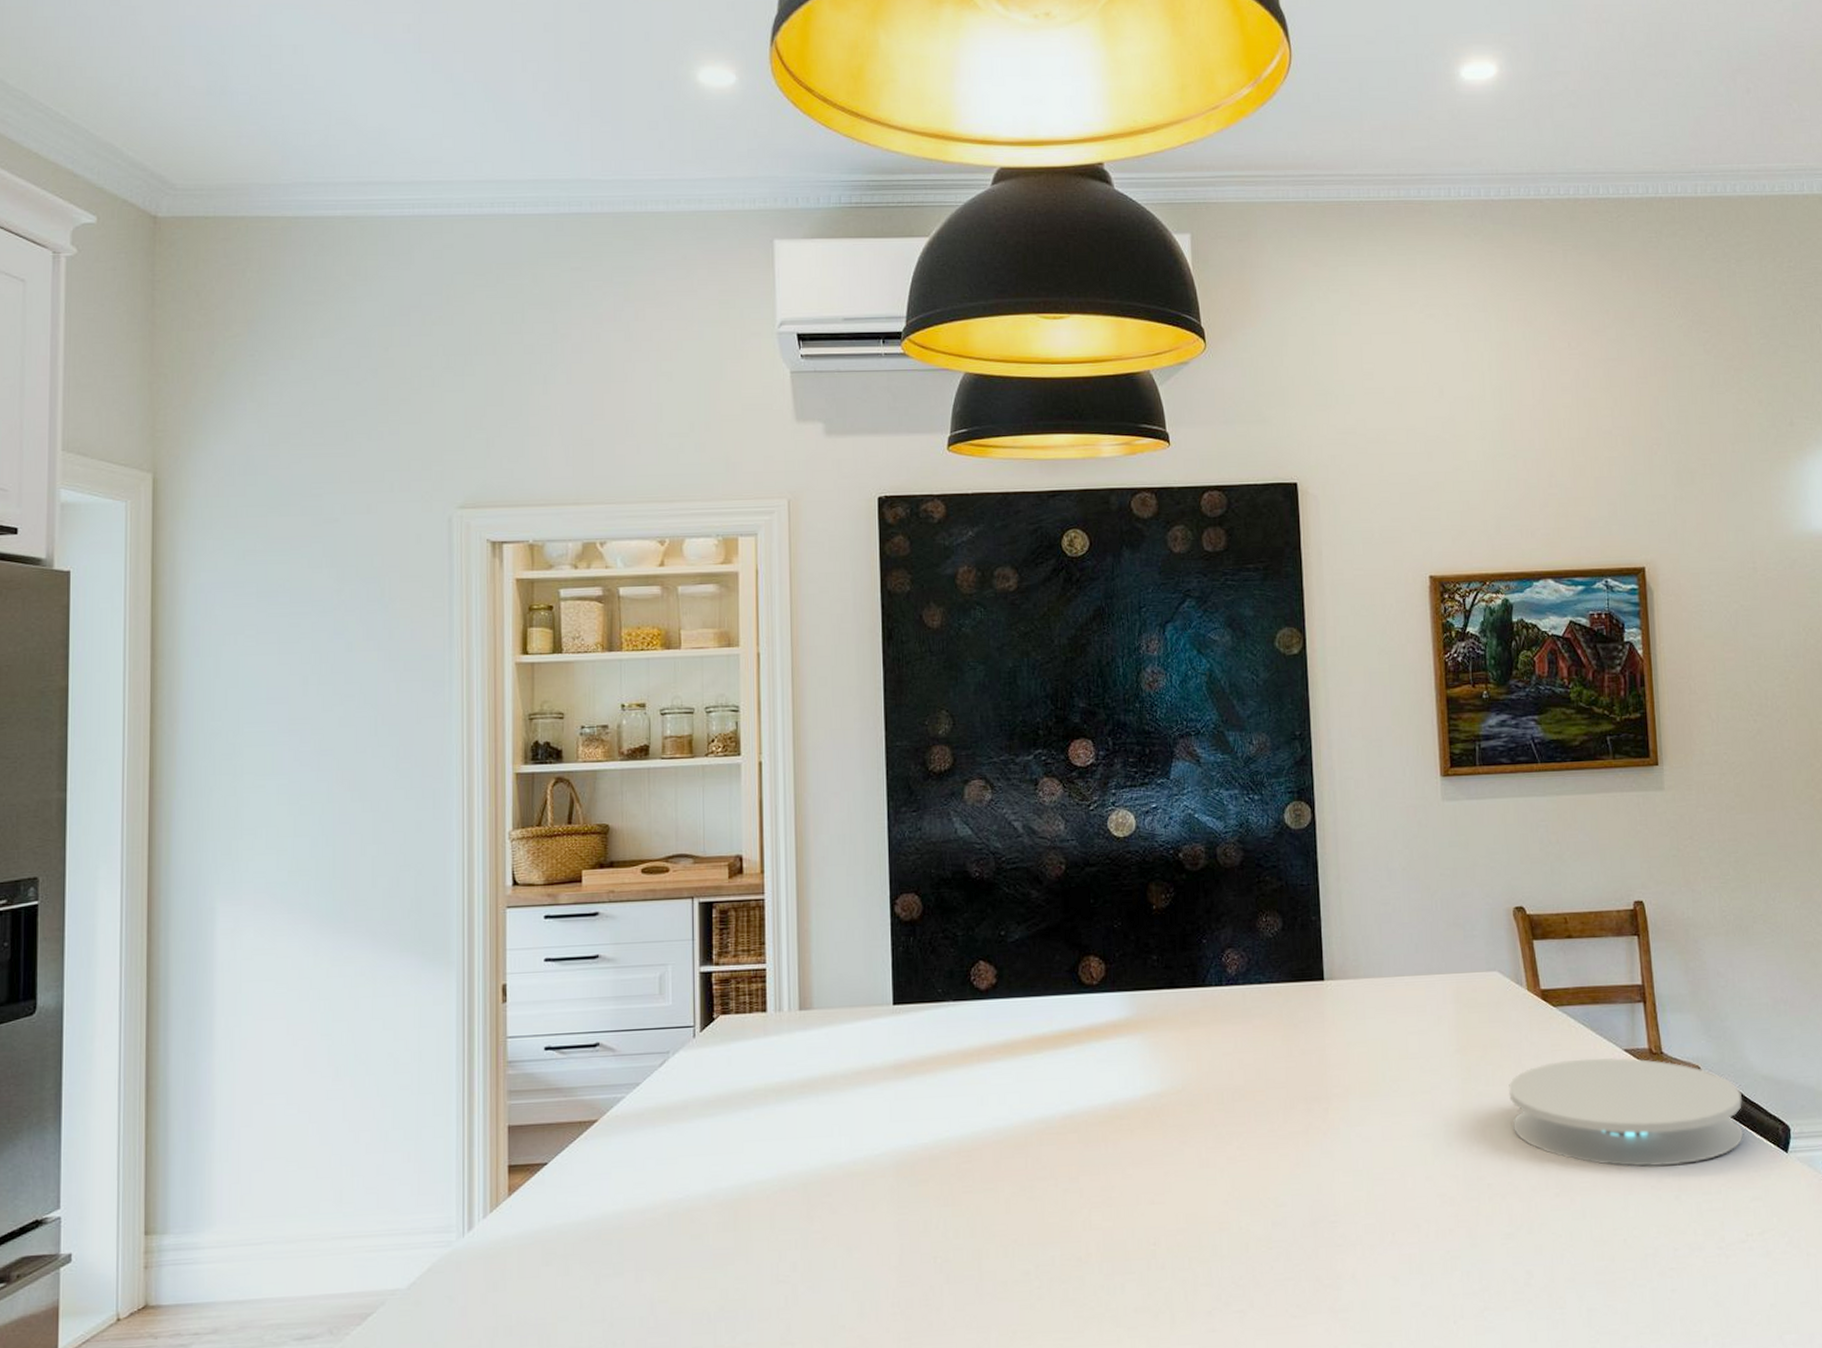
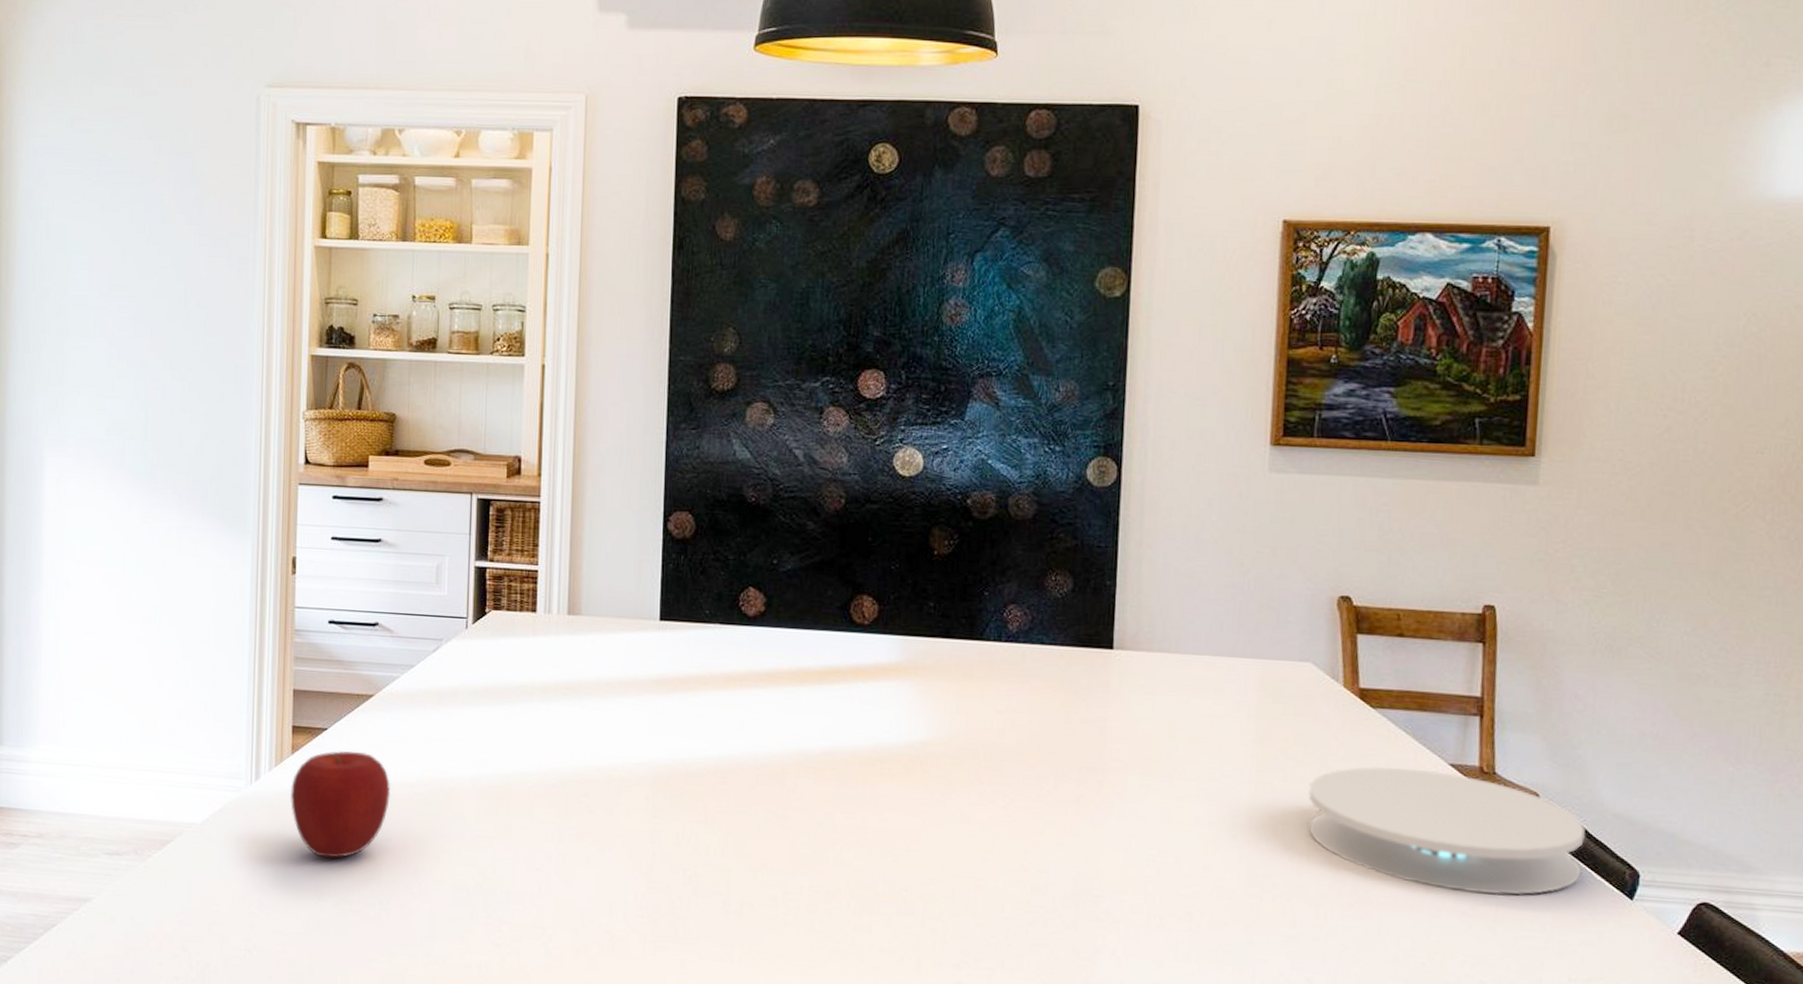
apple: none [509,1182,621,1305] -> present [291,751,391,858]

